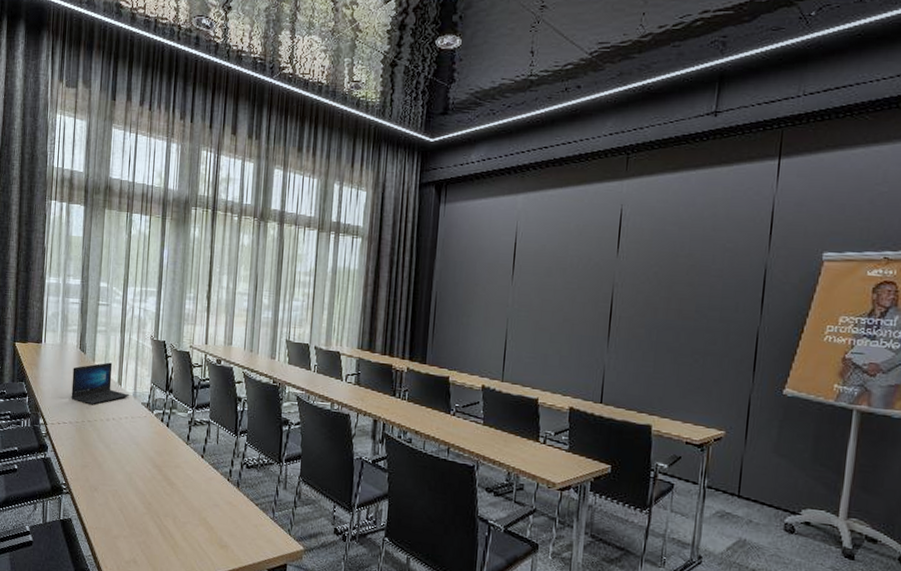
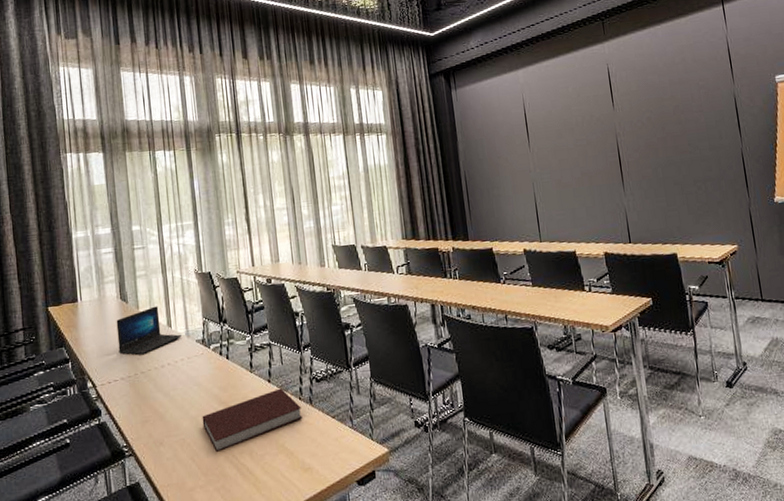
notebook: none [135,465,228,510] -> present [202,388,303,452]

